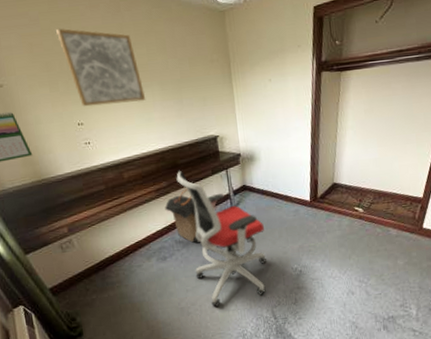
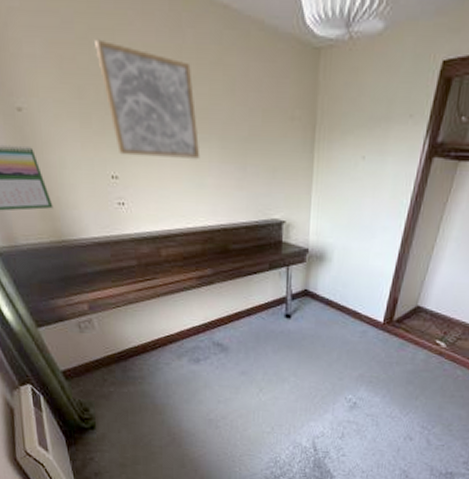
laundry hamper: present [165,189,200,244] -> none [206,282,243,350]
office chair: present [176,171,266,307] -> none [224,258,321,425]

